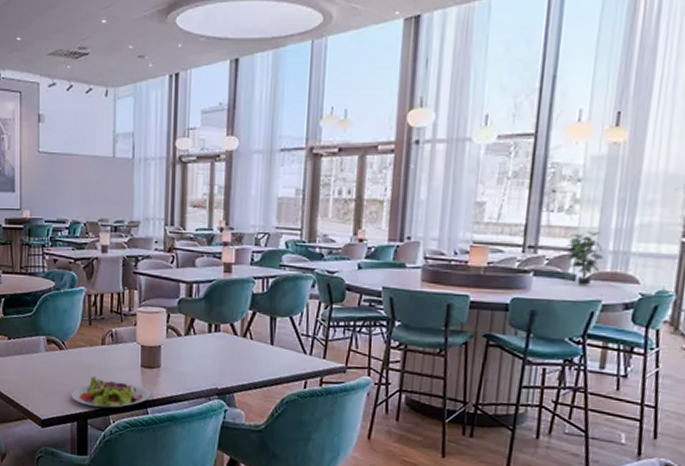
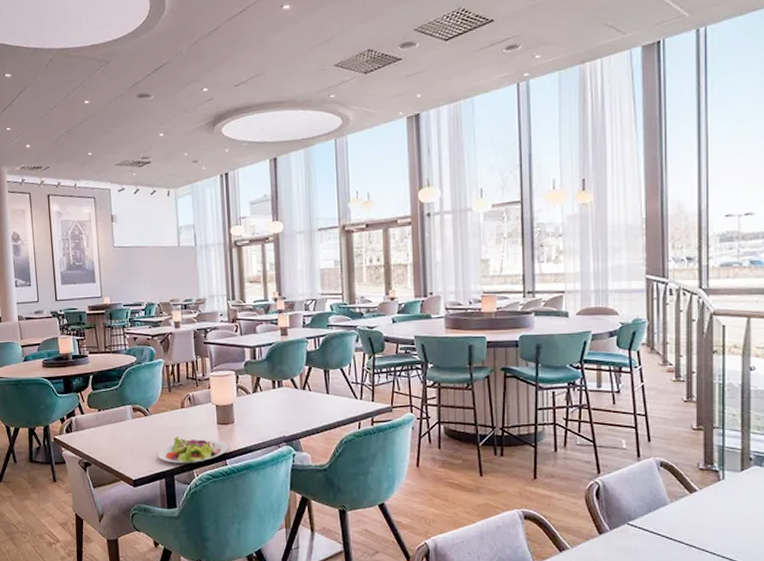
potted plant: present [566,230,604,285] -> none [557,275,588,320]

